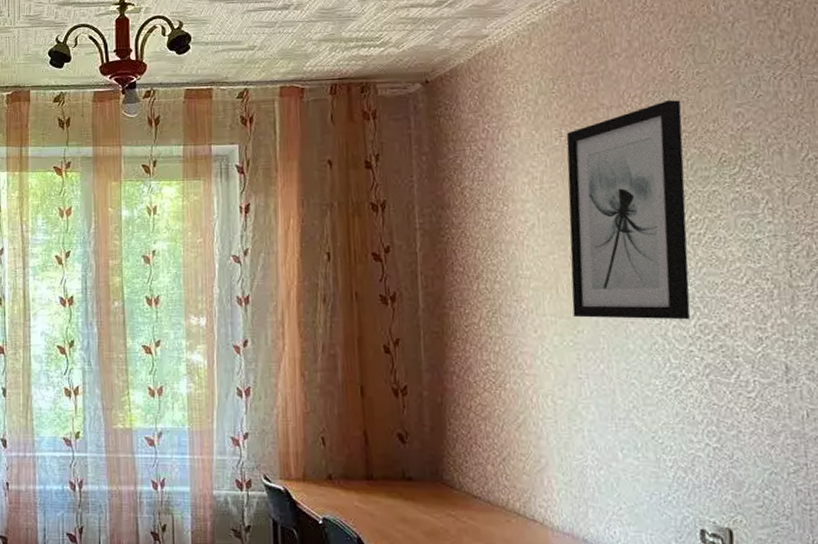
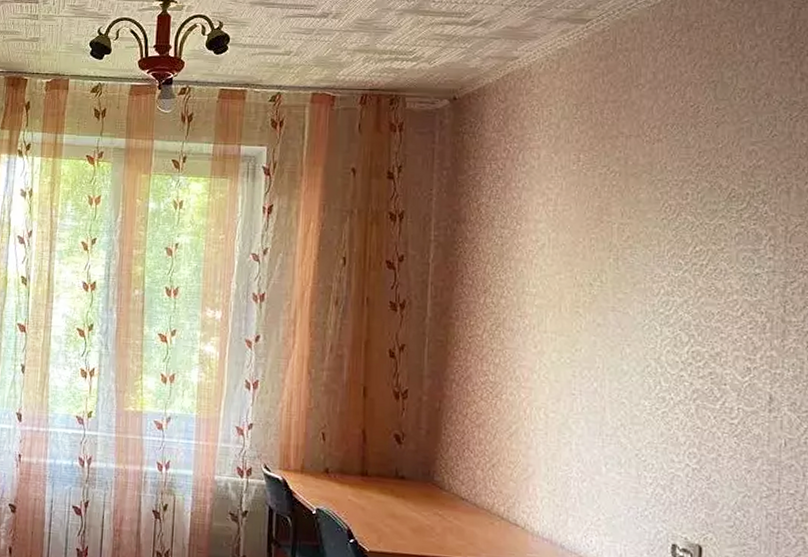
wall art: present [566,100,691,320] -> none [573,134,698,346]

